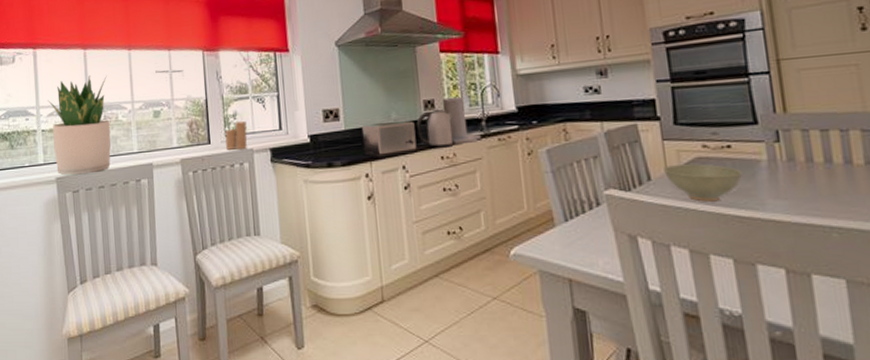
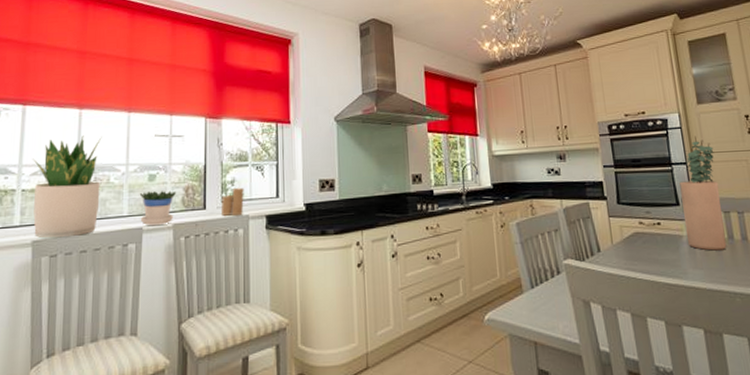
flowerpot: none [146,126,181,162] -> present [139,191,176,226]
toaster: present [361,120,417,158] -> none [355,192,405,227]
kettle: present [416,108,454,149] -> none [405,183,438,220]
paper towel: present [442,96,481,144] -> none [428,172,461,216]
bowl: present [664,164,743,202] -> none [610,238,670,271]
vase: none [759,37,823,178] -> present [679,136,727,251]

